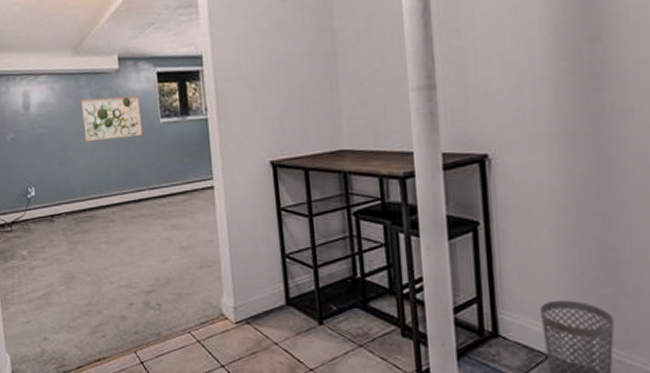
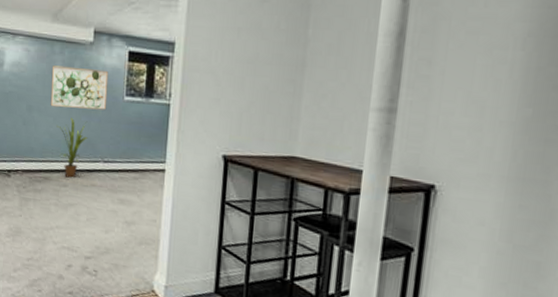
house plant: none [94,150,129,212] -> present [56,118,88,178]

